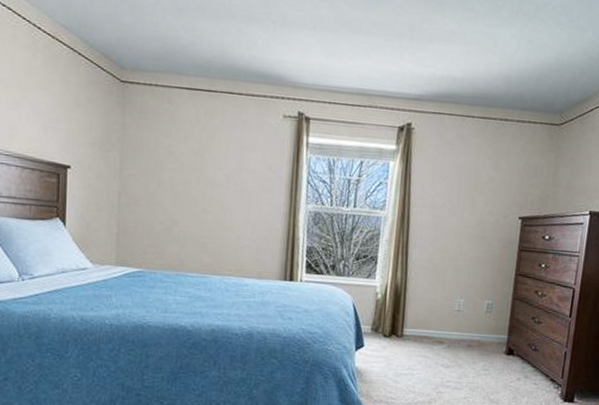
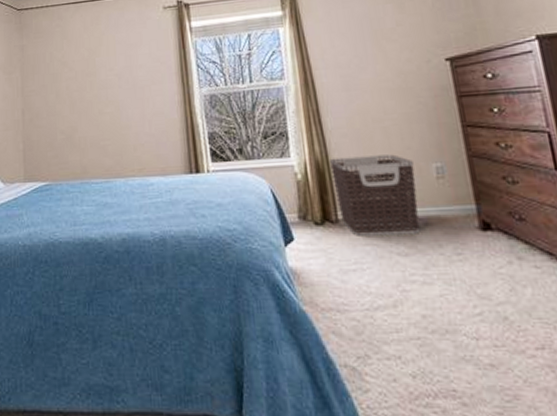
clothes hamper: none [405,285,472,352] -> present [330,154,420,236]

